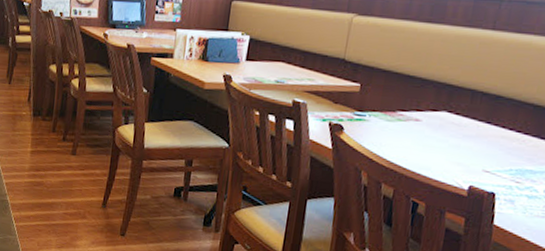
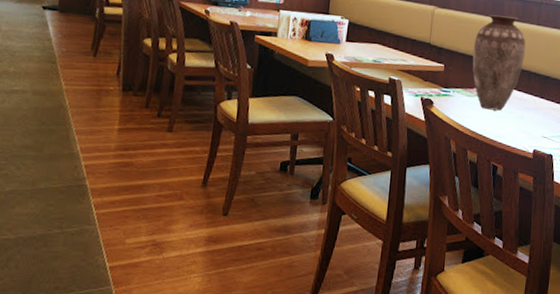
vase: none [396,20,473,139] -> present [472,14,526,111]

